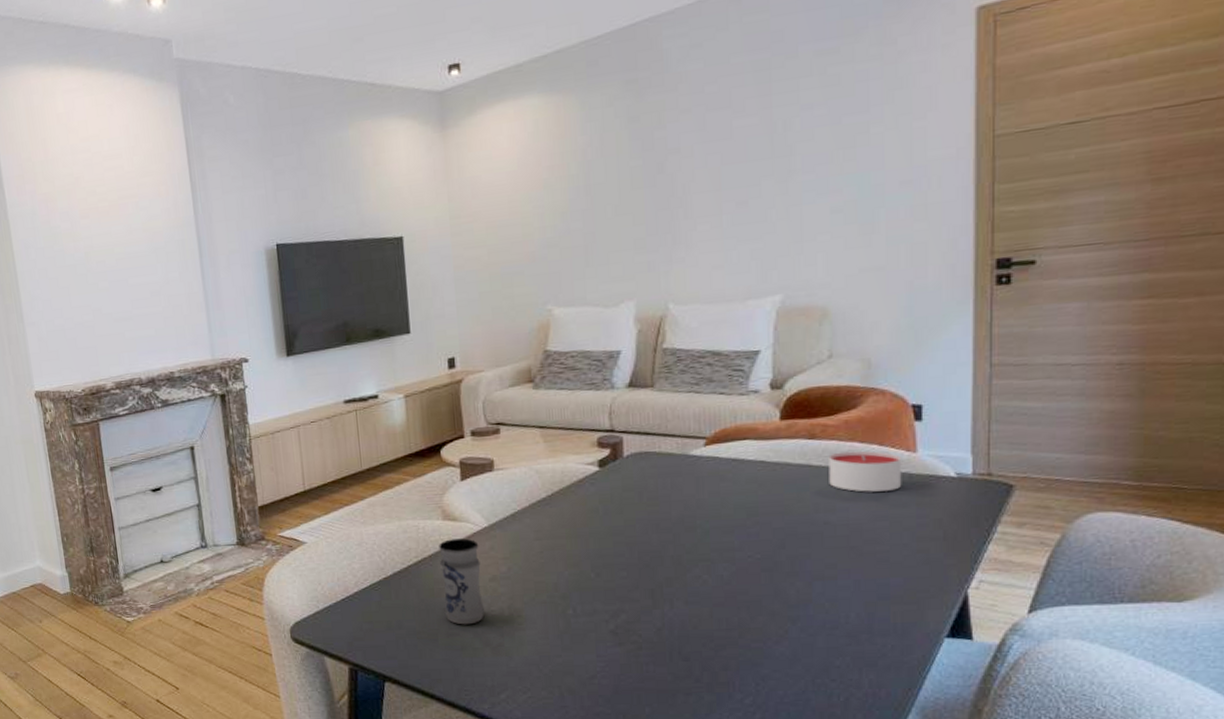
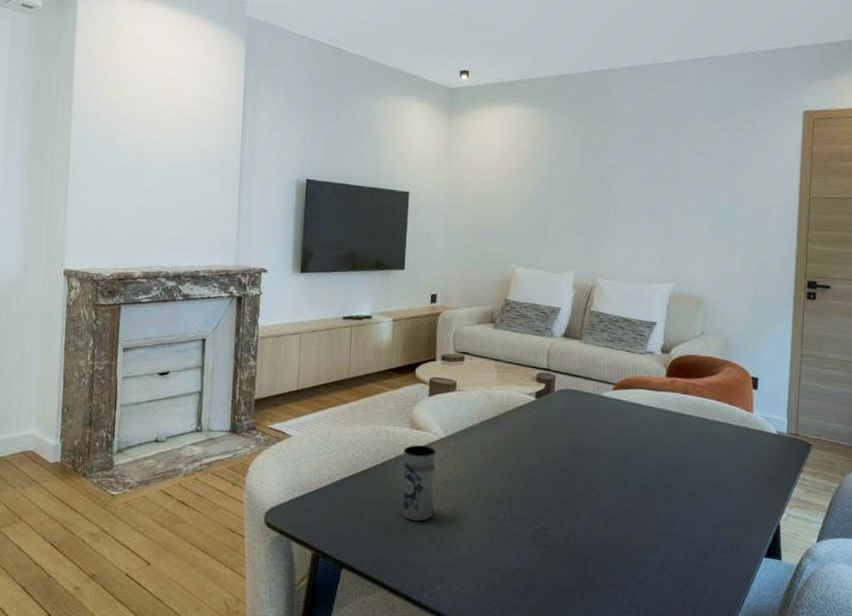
candle: present [828,451,902,492] -> none [695,406,743,440]

